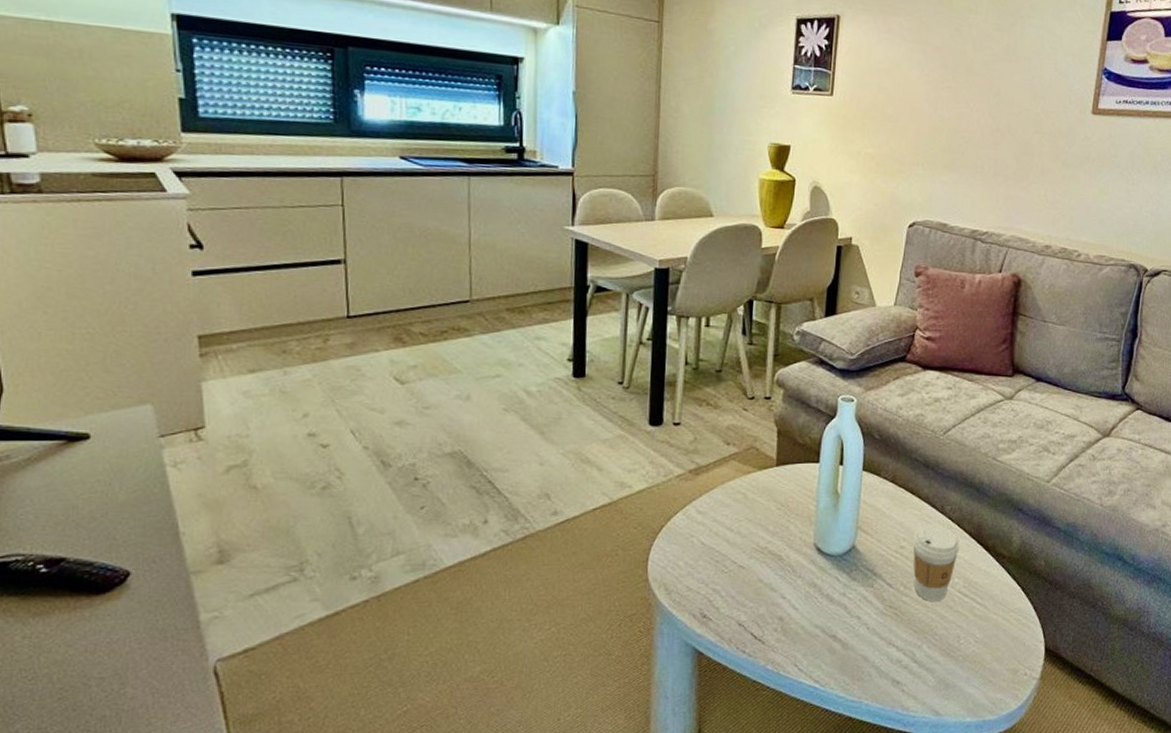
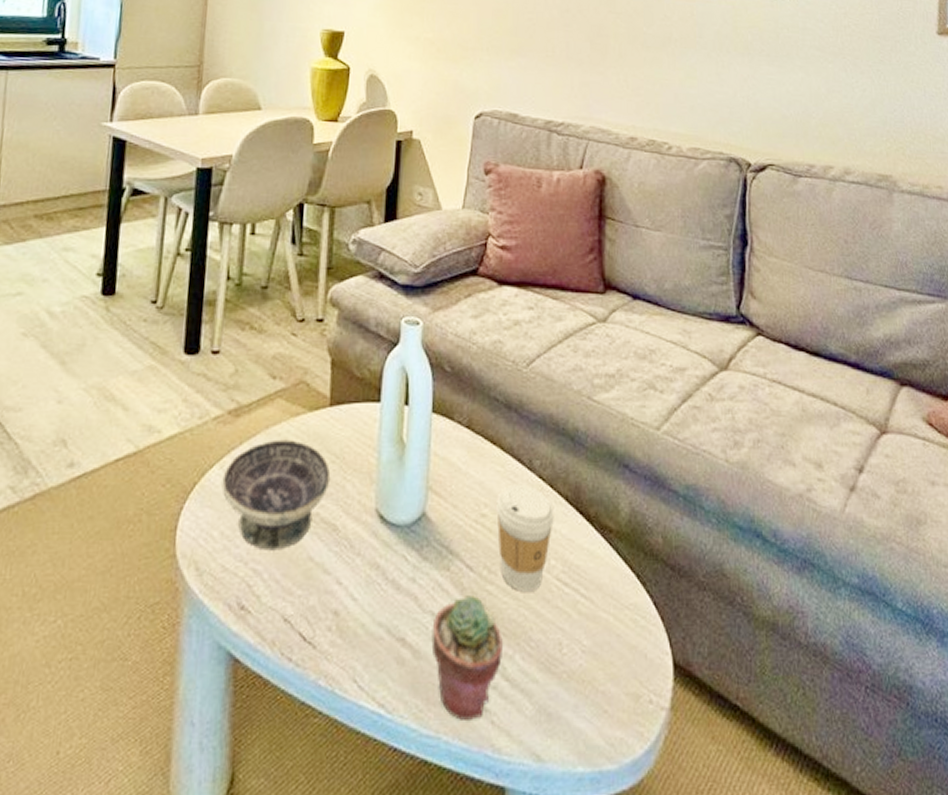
bowl: none [685,492,777,575] -> present [221,439,331,551]
potted succulent: none [857,605,914,690] -> present [431,595,503,720]

